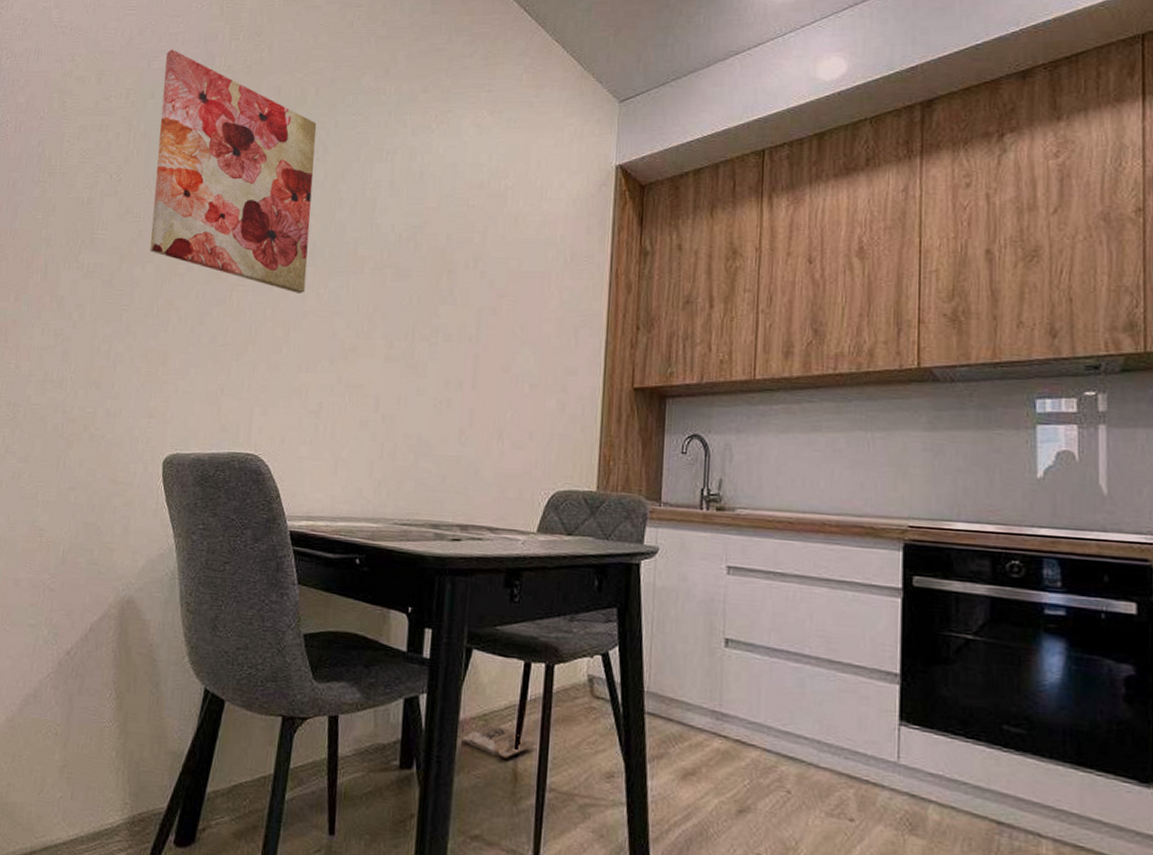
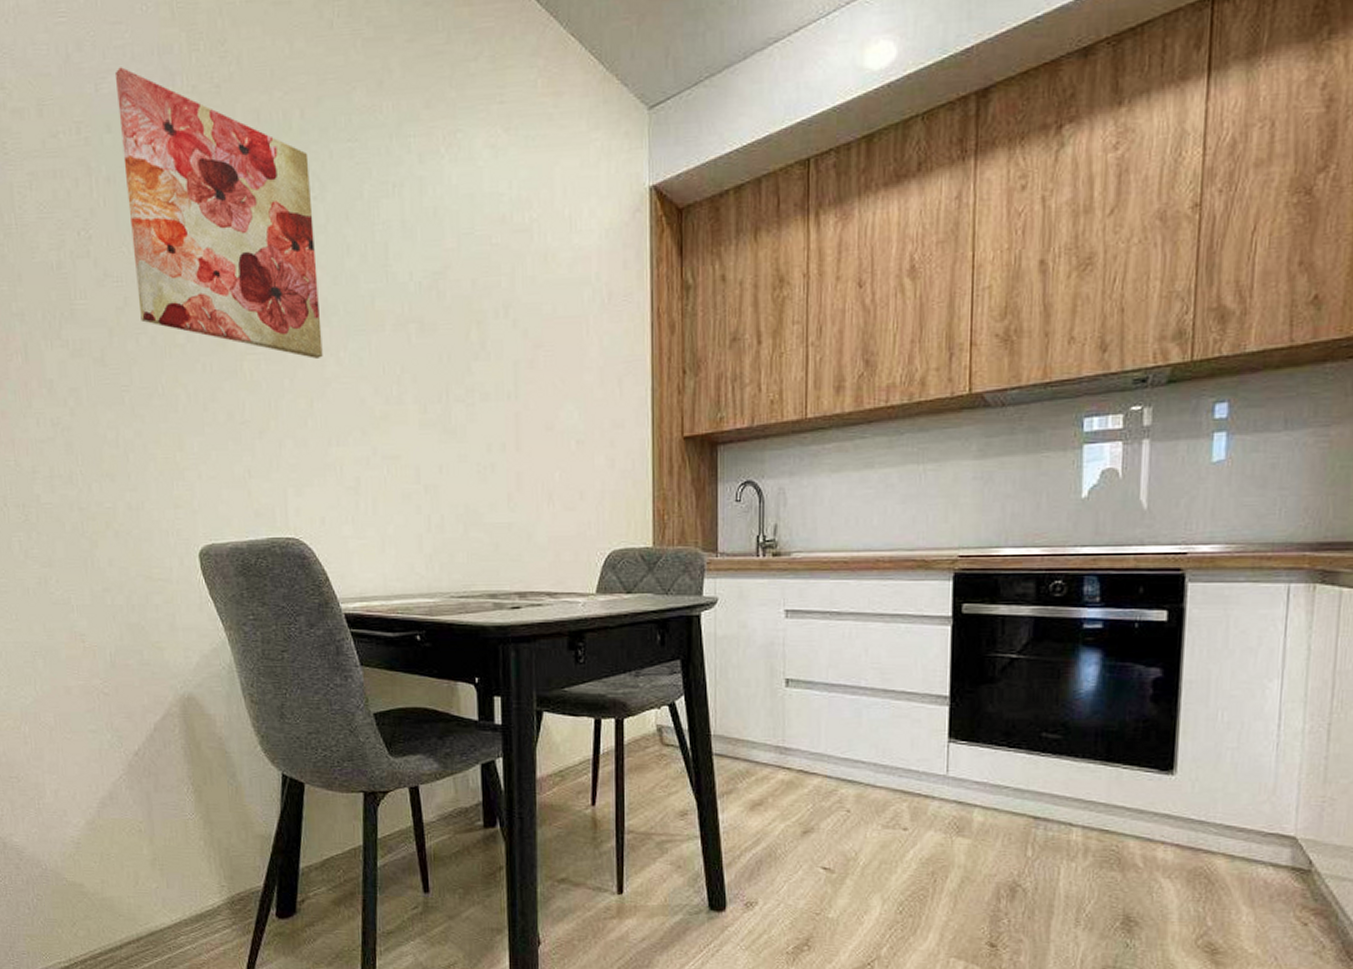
bag: present [459,724,538,758] -> none [537,779,614,808]

